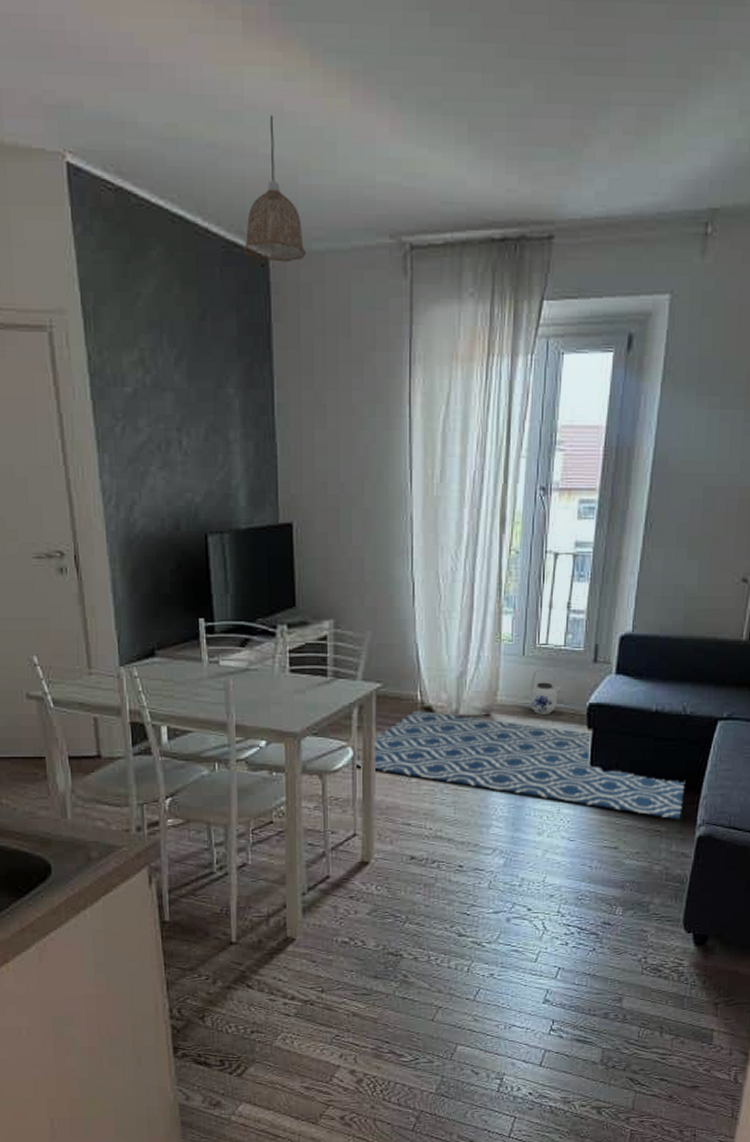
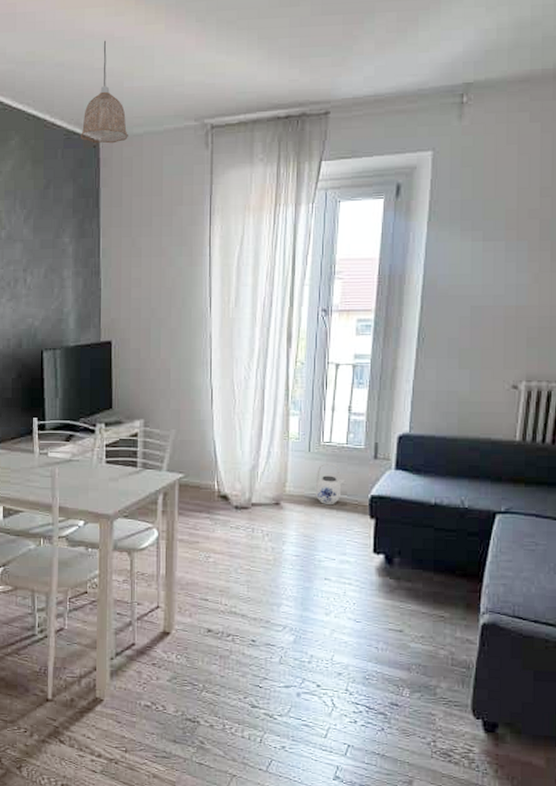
rug: present [355,710,686,820] -> none [159,498,467,607]

